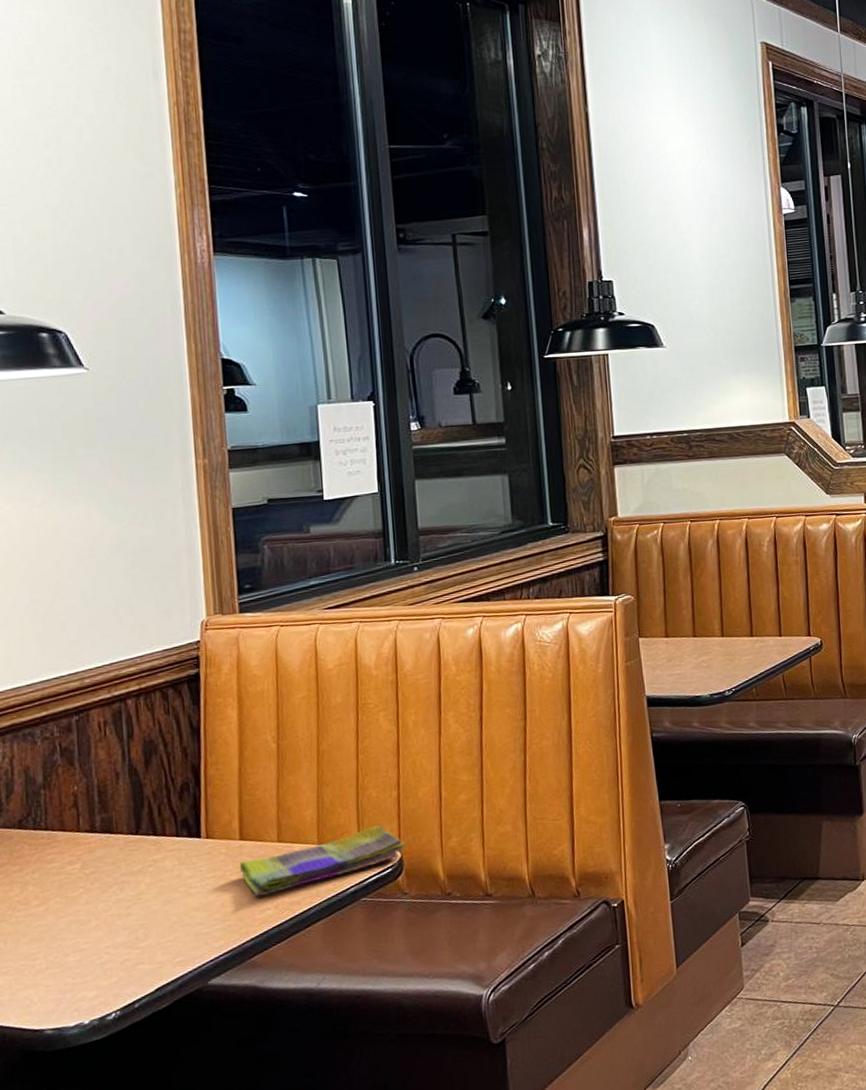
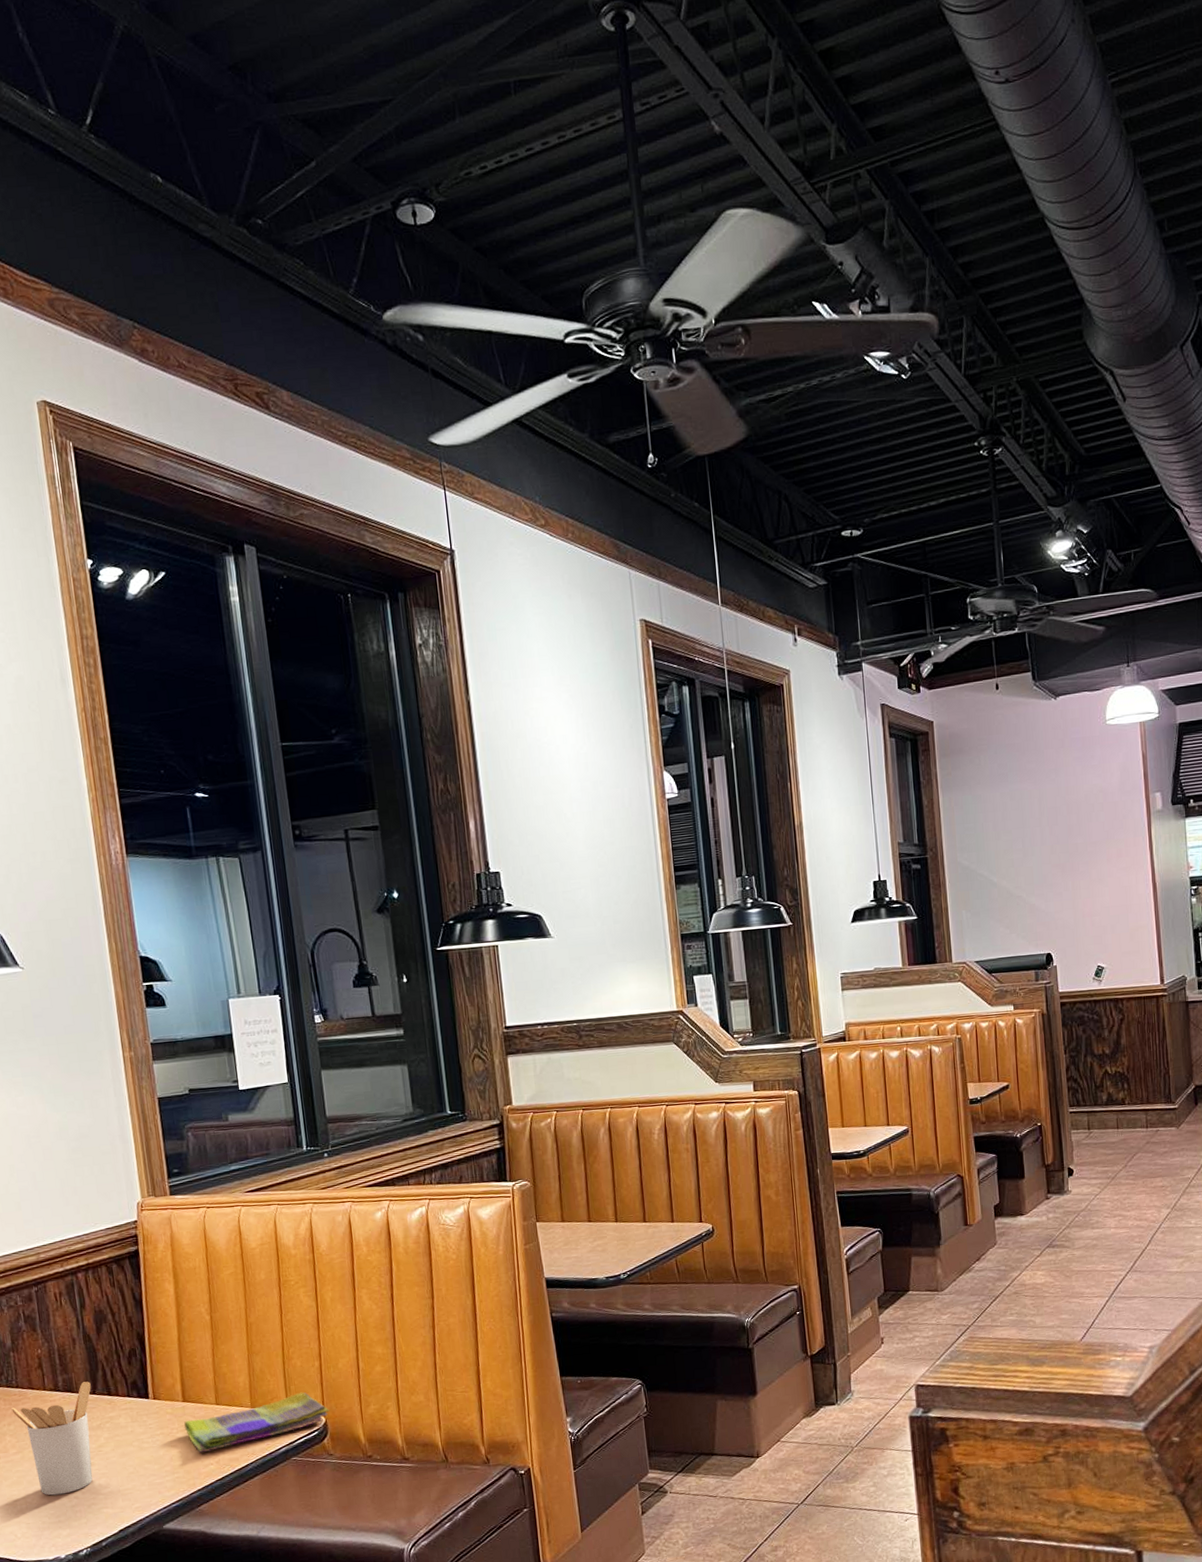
utensil holder: none [37,820,134,953] -> present [11,1381,93,1496]

